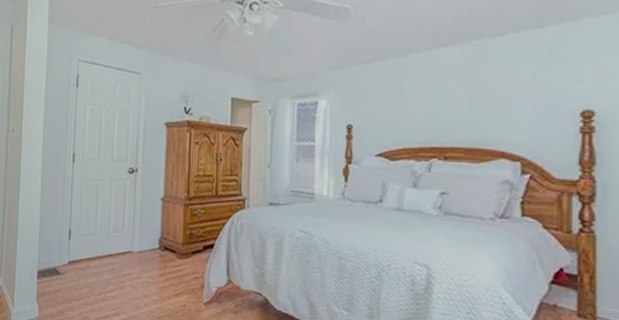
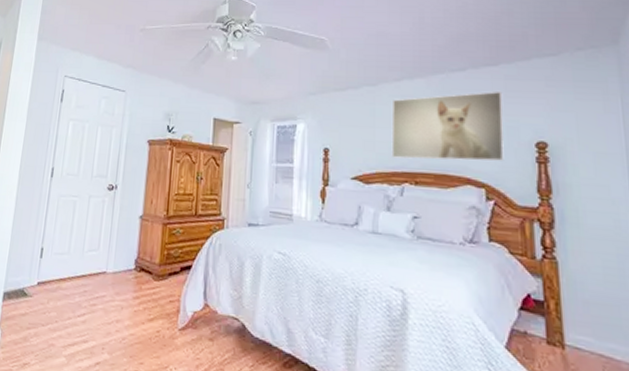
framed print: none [419,57,547,133] -> present [391,92,504,161]

